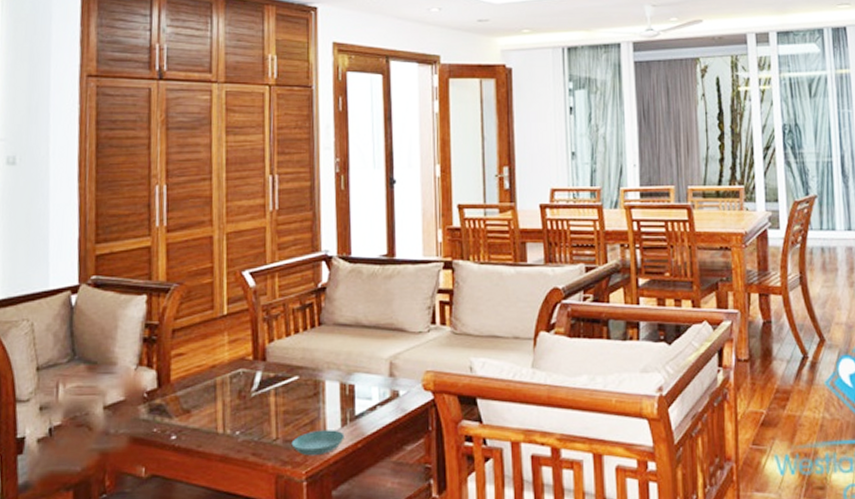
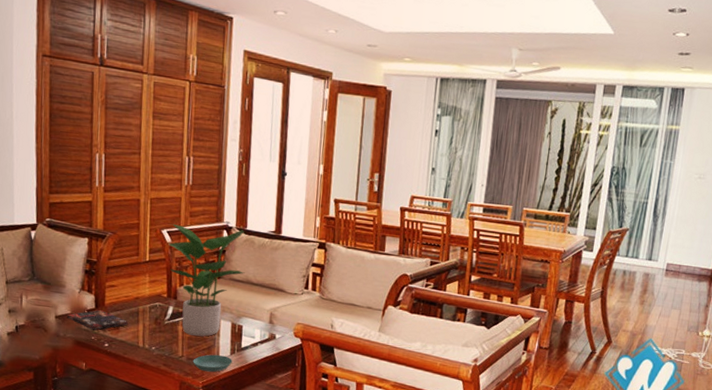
book: none [119,388,202,419] -> present [67,309,128,330]
potted plant: none [252,258,353,407] -> present [169,223,245,337]

